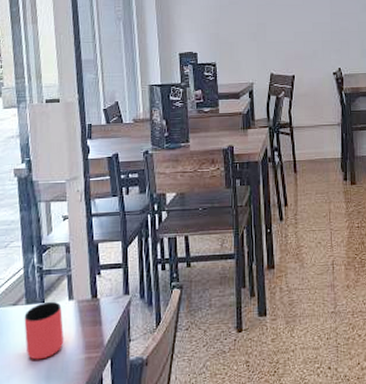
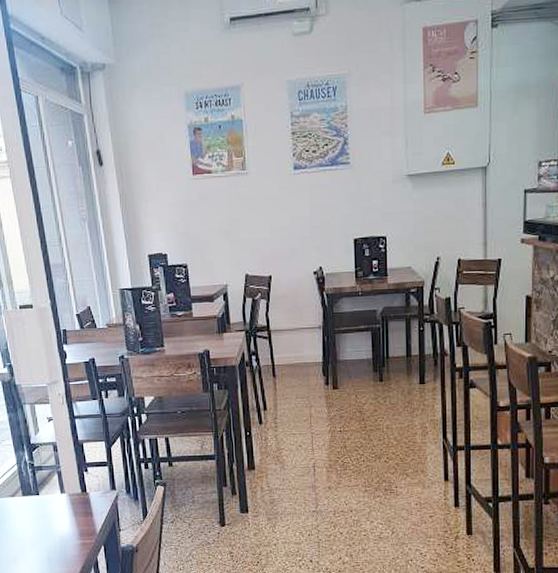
cup: present [24,301,63,360] -> none [22,494,59,544]

